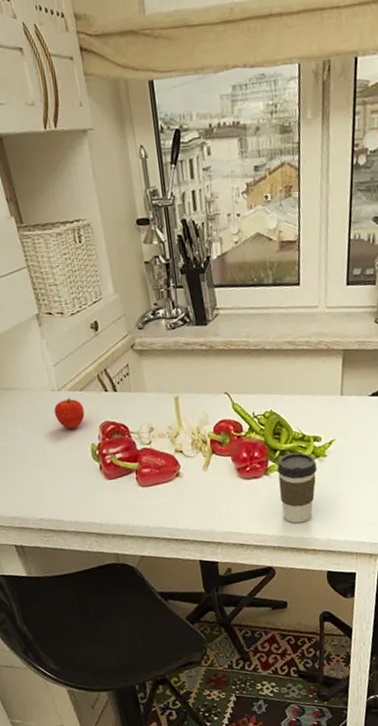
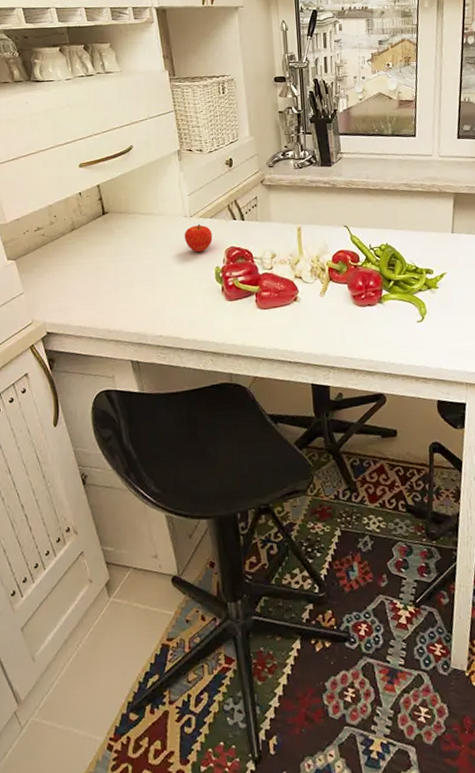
coffee cup: present [277,452,317,524] -> none [390,283,429,351]

